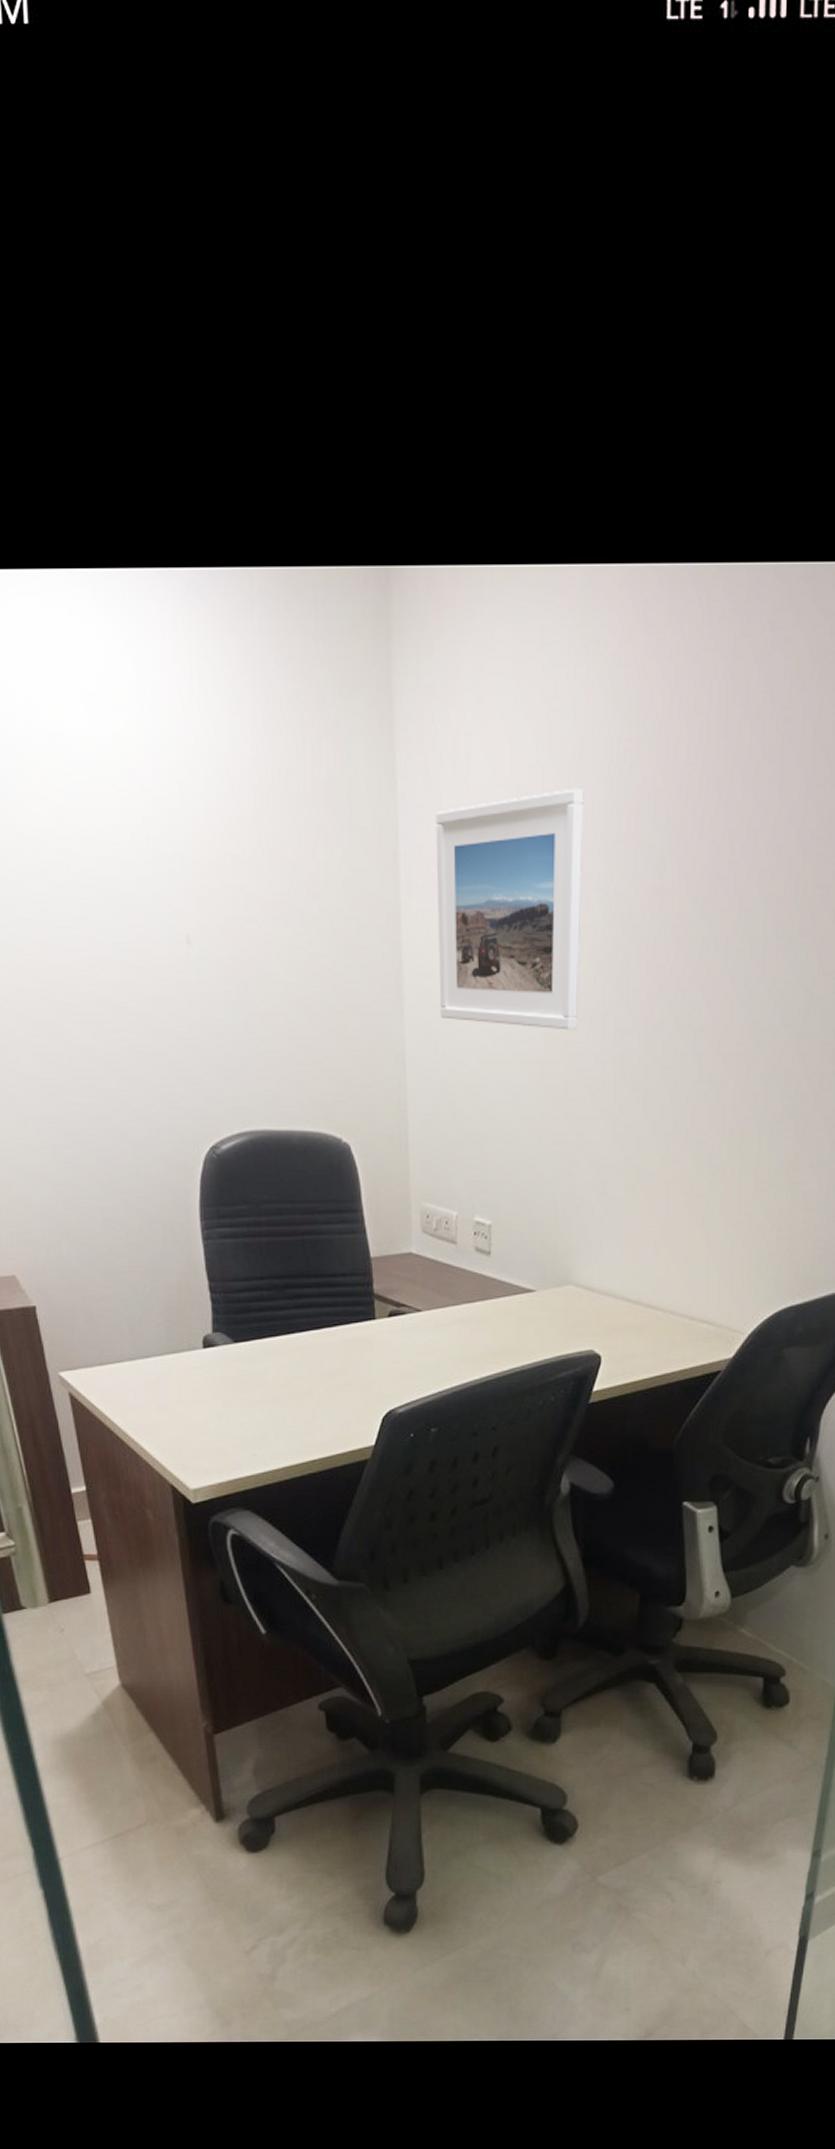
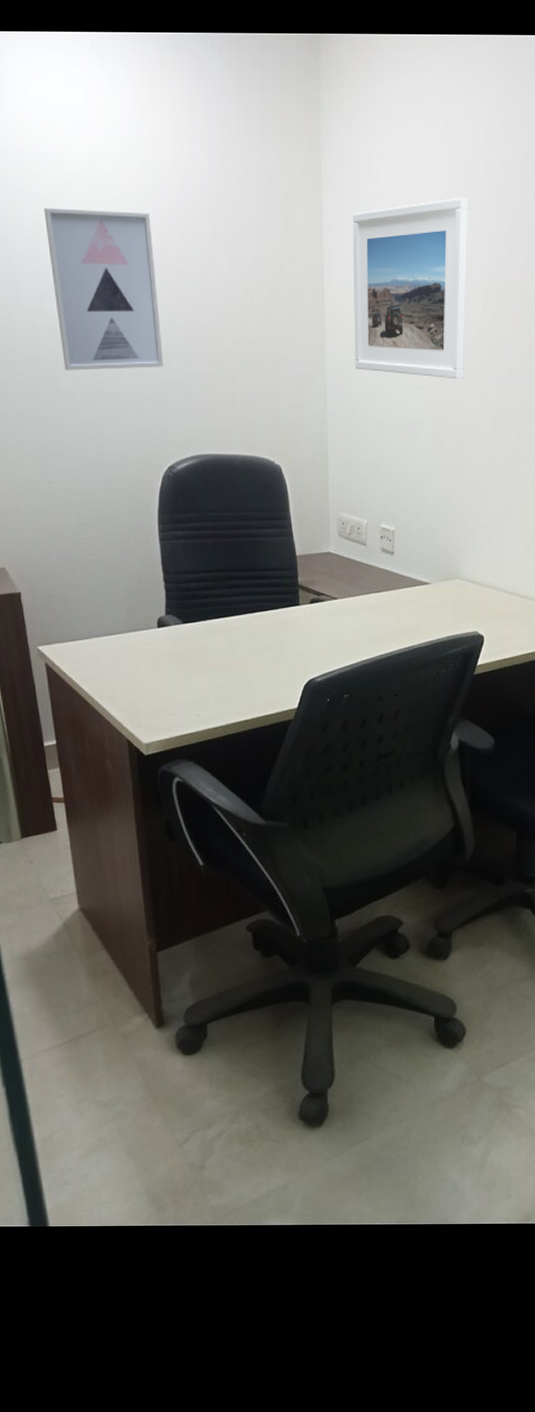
wall art: none [44,810,202,1025] -> present [44,208,164,371]

